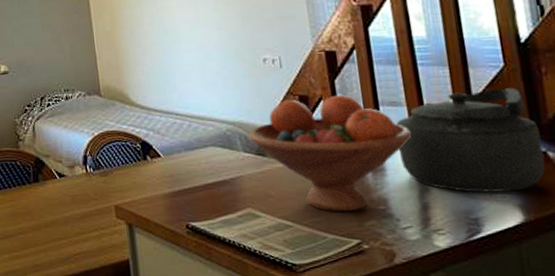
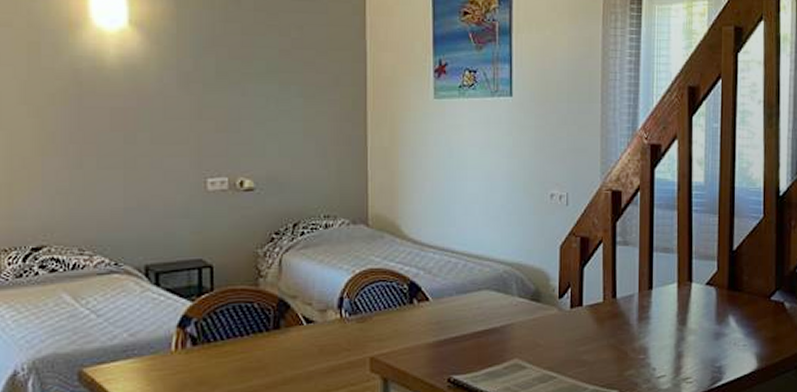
fruit bowl: present [248,94,412,212] -> none [525,238,678,362]
kettle: present [396,88,545,193] -> none [664,239,782,341]

